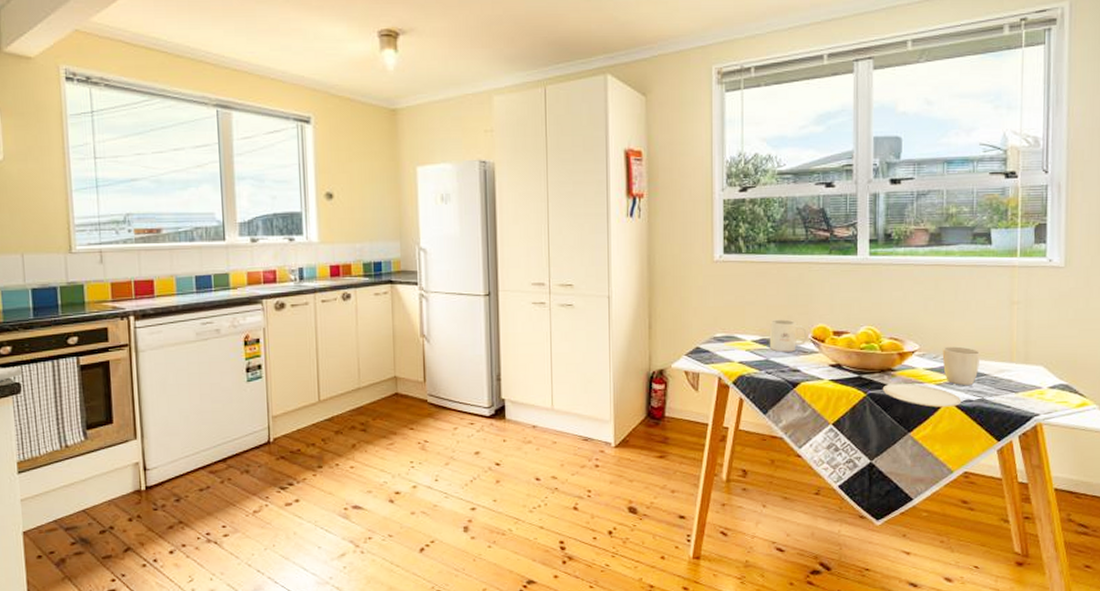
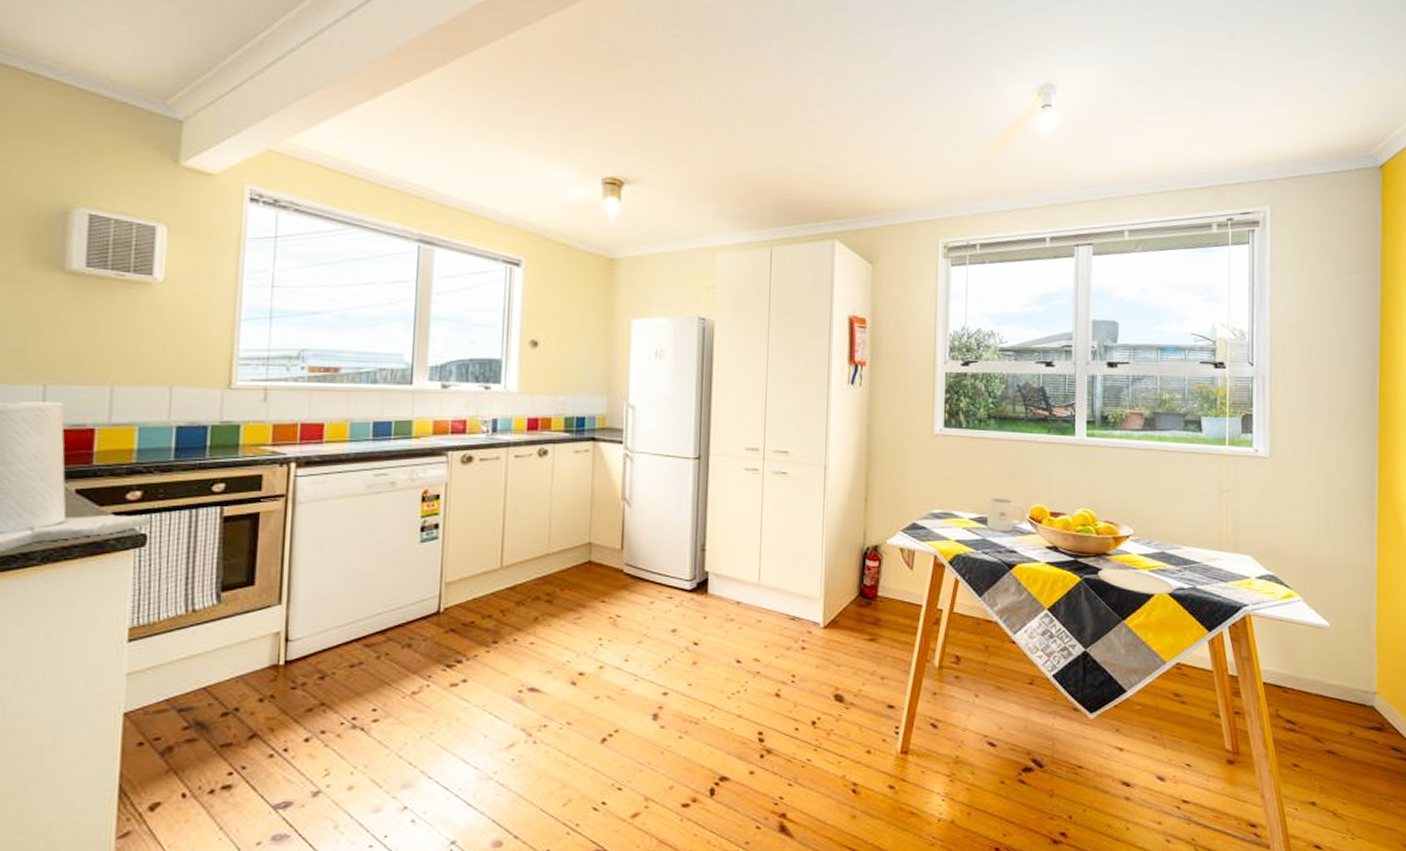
cup: present [942,346,981,386] -> none [1155,532,1192,574]

